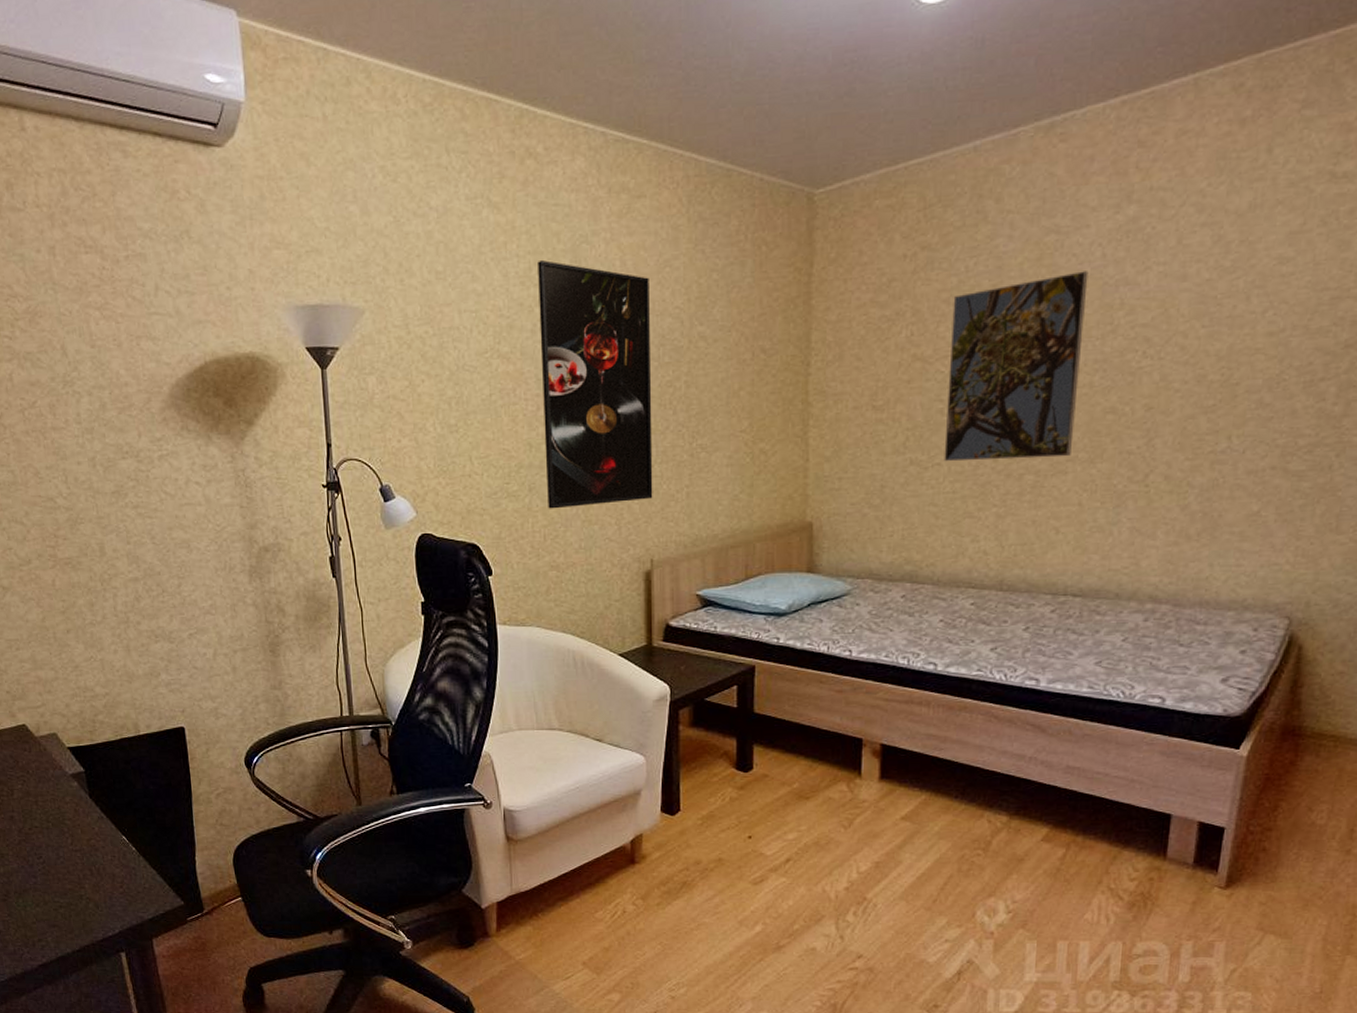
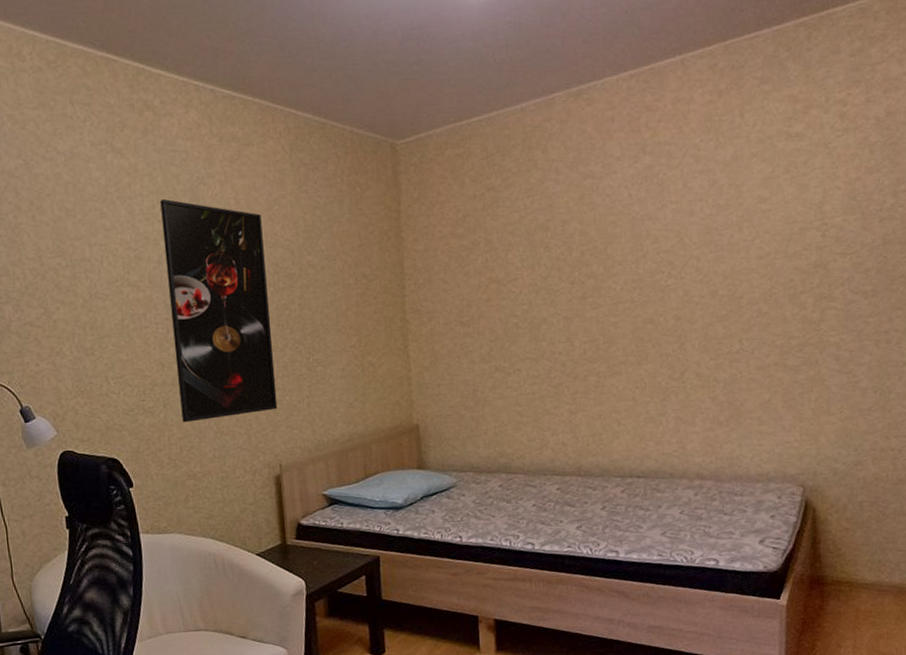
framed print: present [944,271,1089,462] -> none [517,208,623,368]

